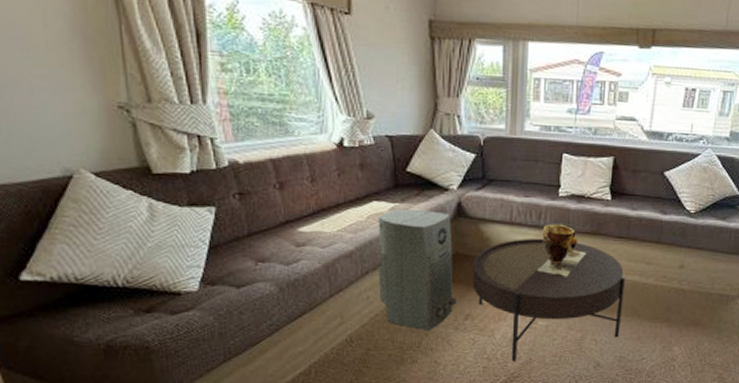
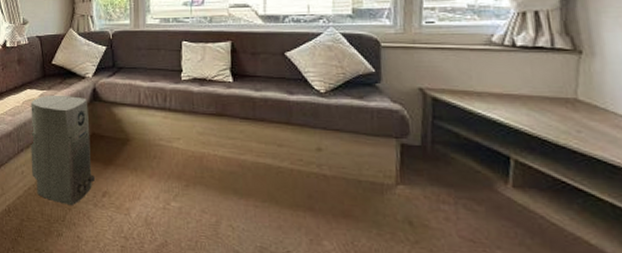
coffee table: present [472,238,626,361] -> none [107,119,258,243]
clay pot: present [538,224,587,277] -> none [167,106,214,158]

